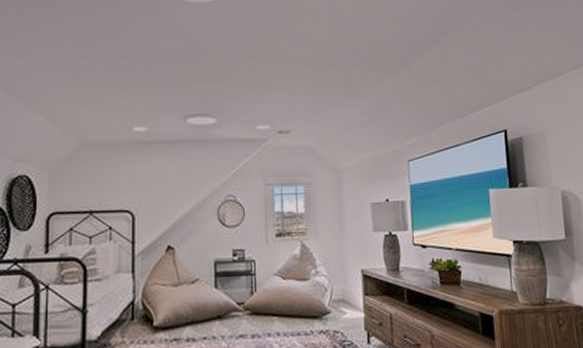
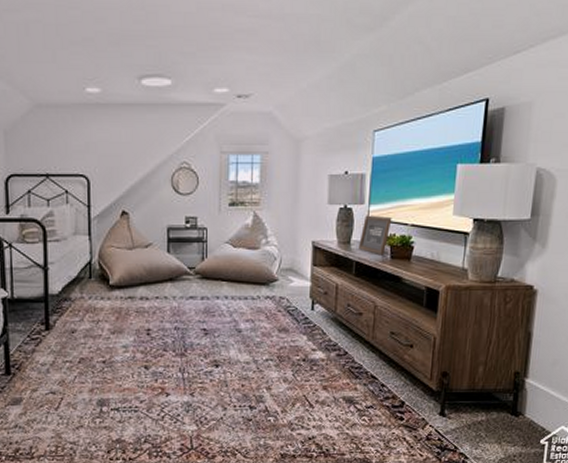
picture frame: none [407,241,437,282] -> present [357,215,392,256]

